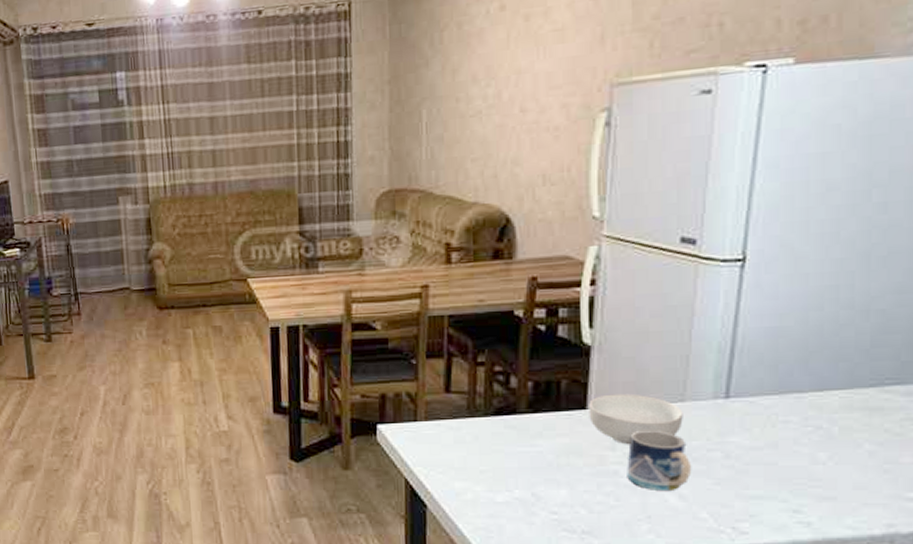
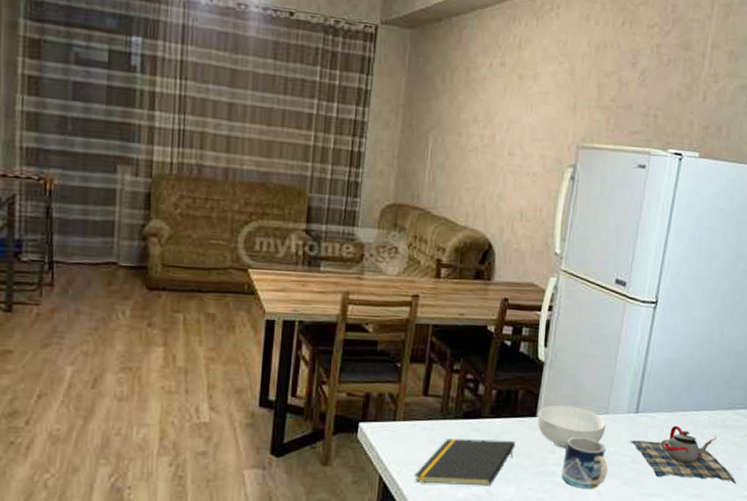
notepad: none [444,437,563,489] -> present [414,439,516,486]
teapot: none [720,410,893,482] -> present [630,425,736,484]

